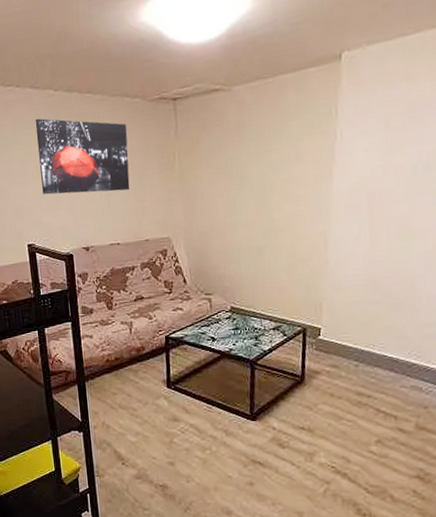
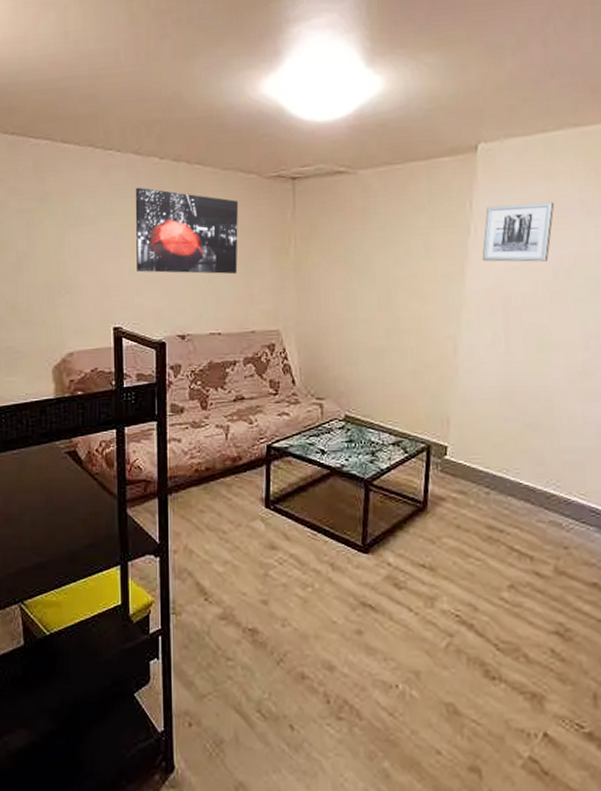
wall art: none [347,102,414,163] -> present [482,201,555,262]

